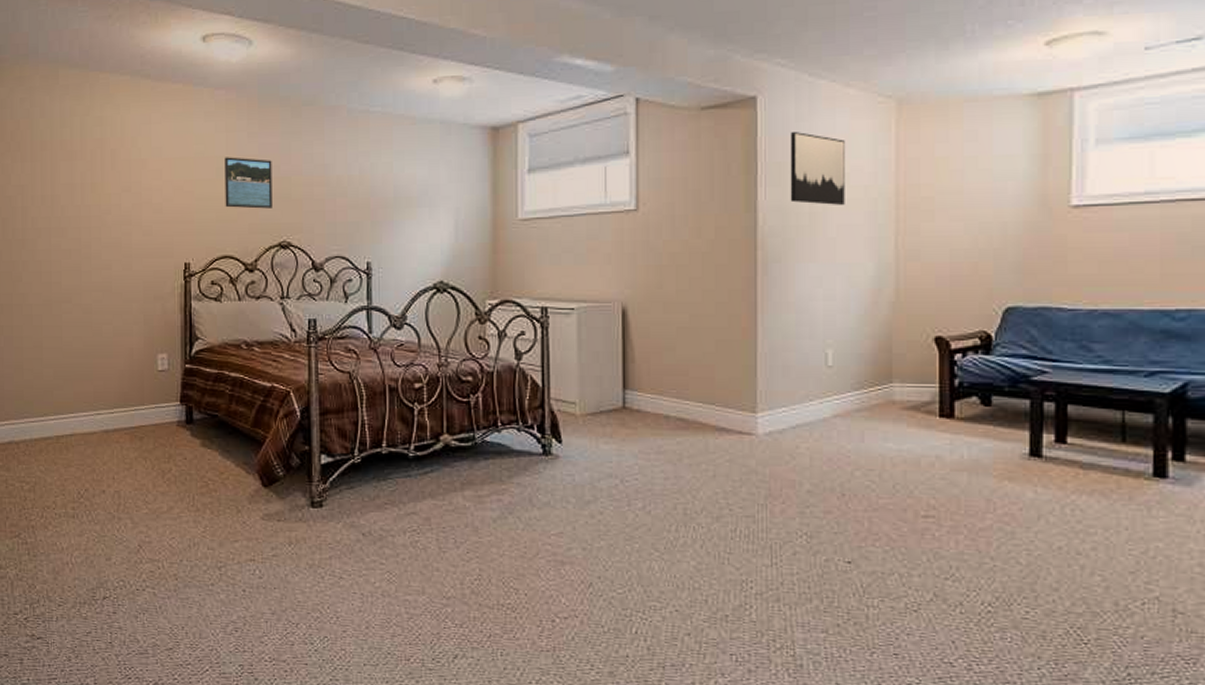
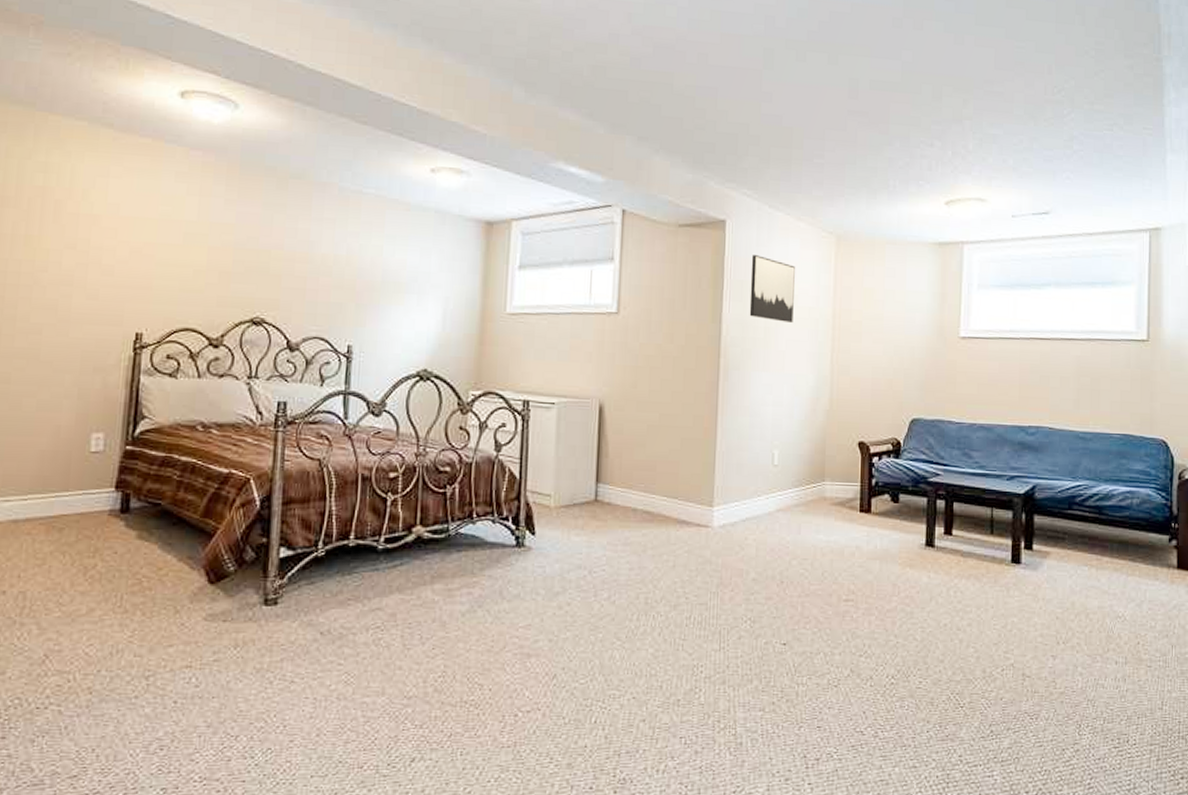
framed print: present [224,157,272,209] -> none [191,222,250,282]

